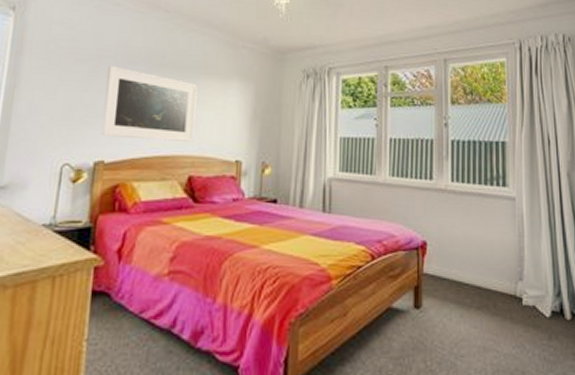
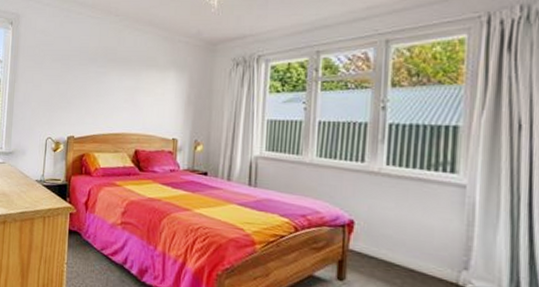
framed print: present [100,66,198,143] -> none [71,63,142,124]

